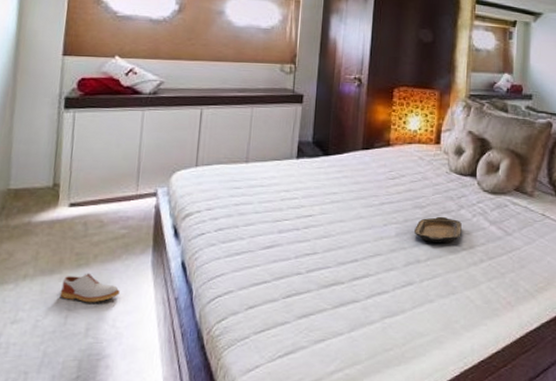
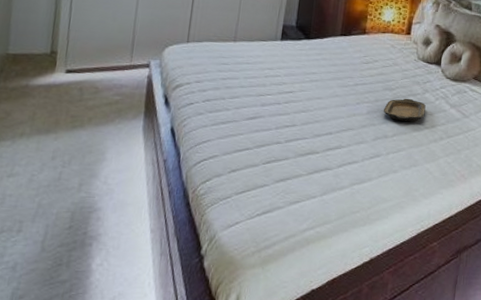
shoe: present [59,273,120,303] -> none [55,134,112,161]

